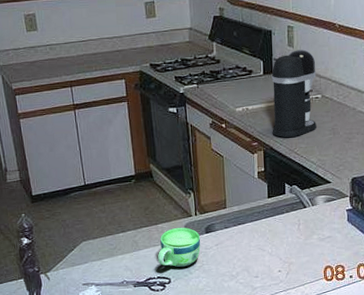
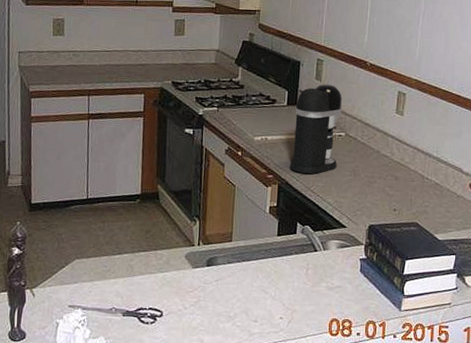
cup: present [157,227,201,268] -> none [151,256,201,301]

